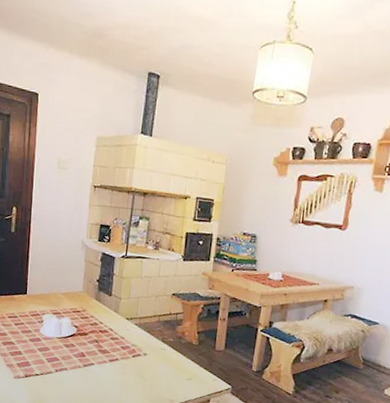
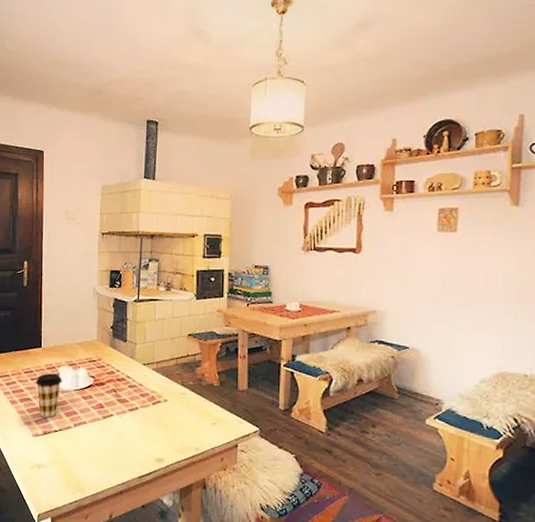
coffee cup: none [20,319,46,362] -> present [36,373,62,418]

